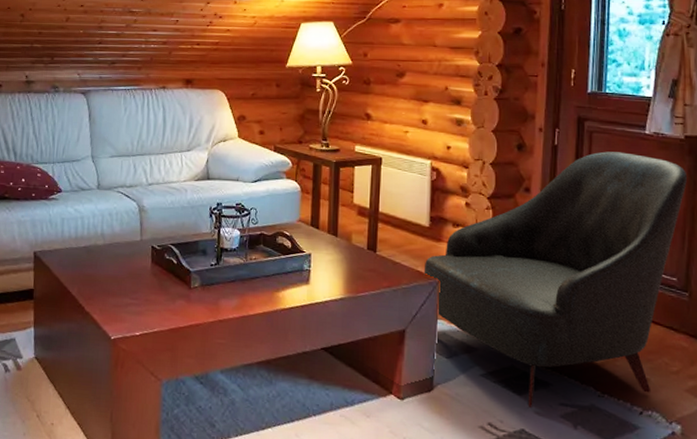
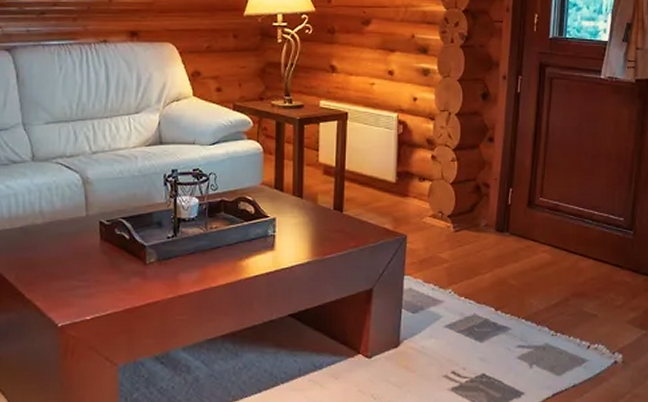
armchair: present [423,151,688,409] -> none [390,97,637,354]

